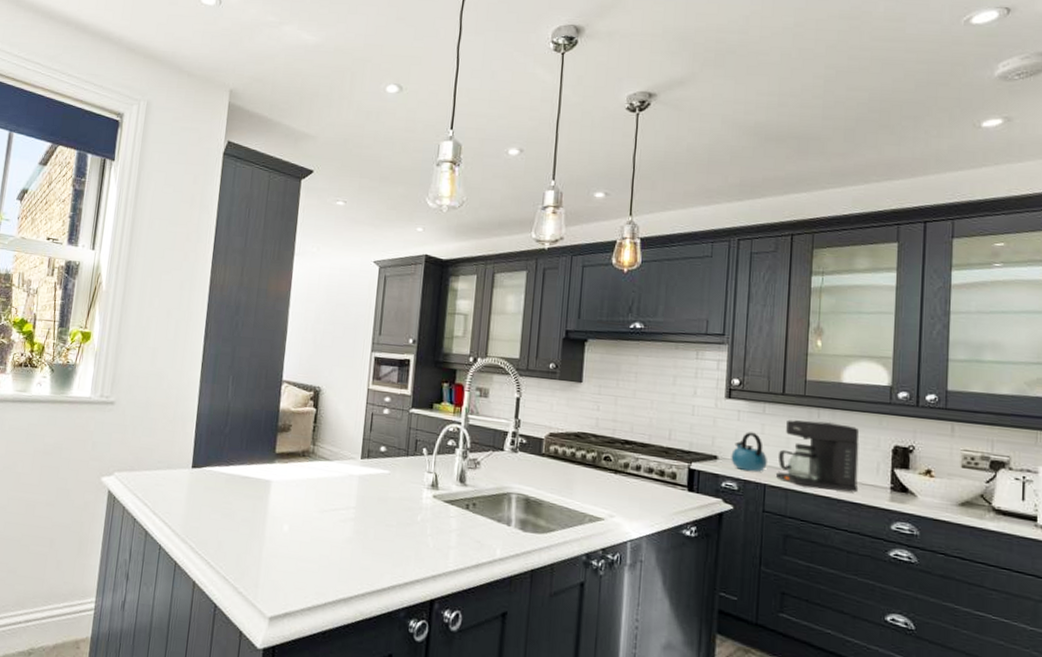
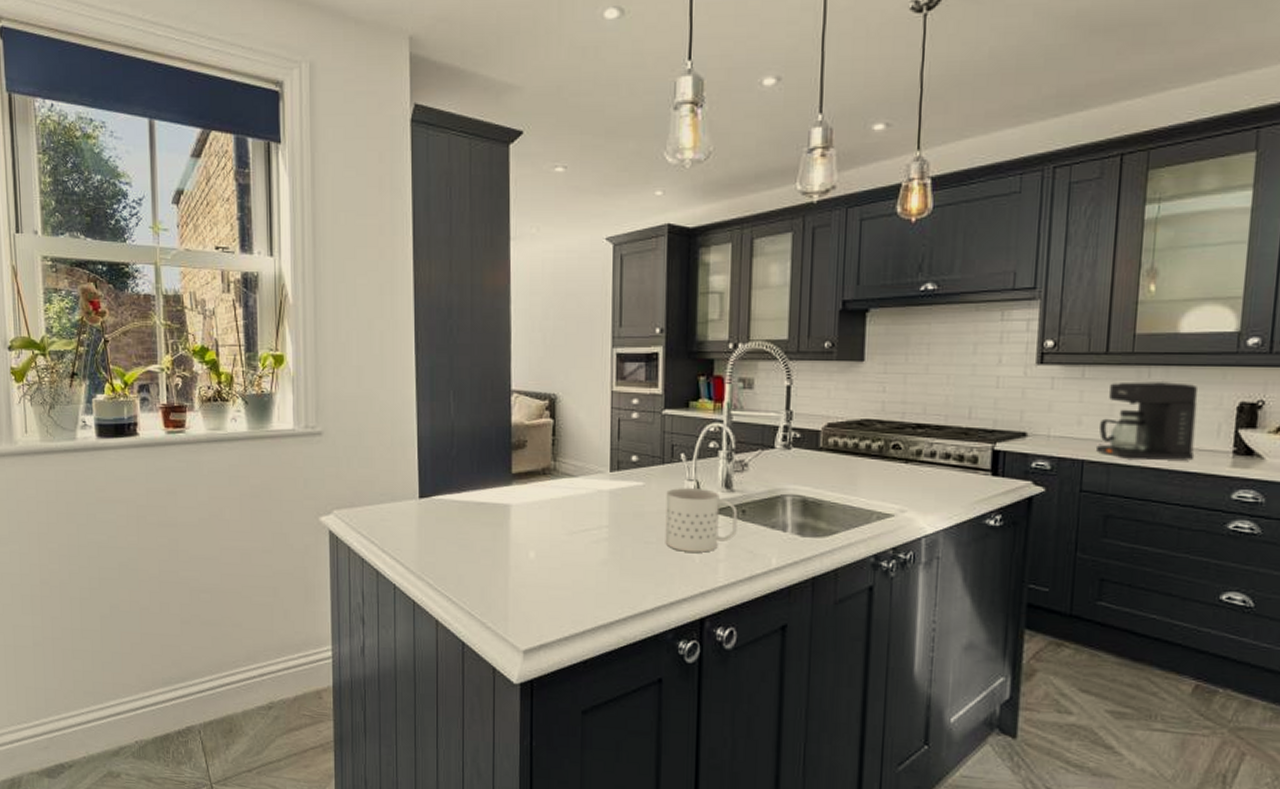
mug: none [404,478,469,539] -> present [665,487,738,553]
kettle: present [731,432,767,472] -> none [1042,401,1086,448]

